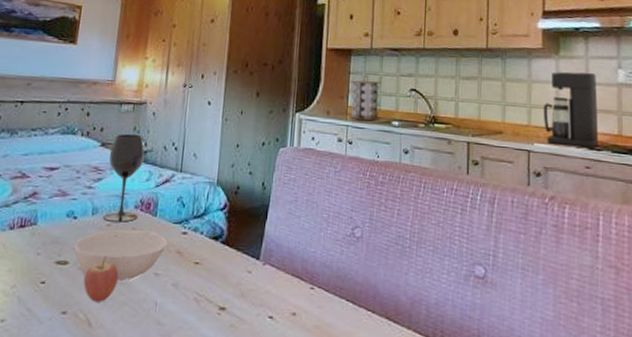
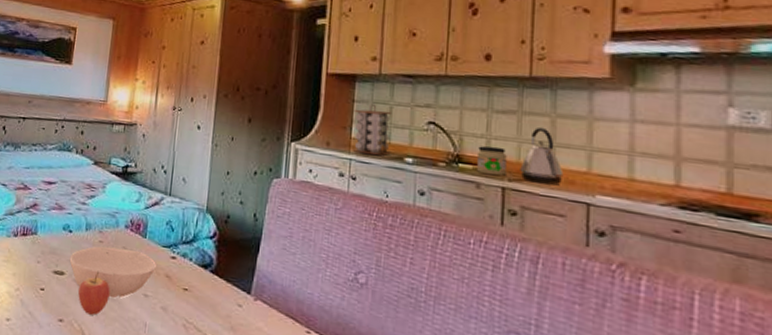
wineglass: present [102,133,145,222] -> none [95,153,135,241]
jar: none [448,108,471,133] -> present [476,146,508,177]
kettle: none [480,89,512,137] -> present [520,126,564,185]
coffee maker: present [544,72,599,149] -> none [611,108,695,208]

